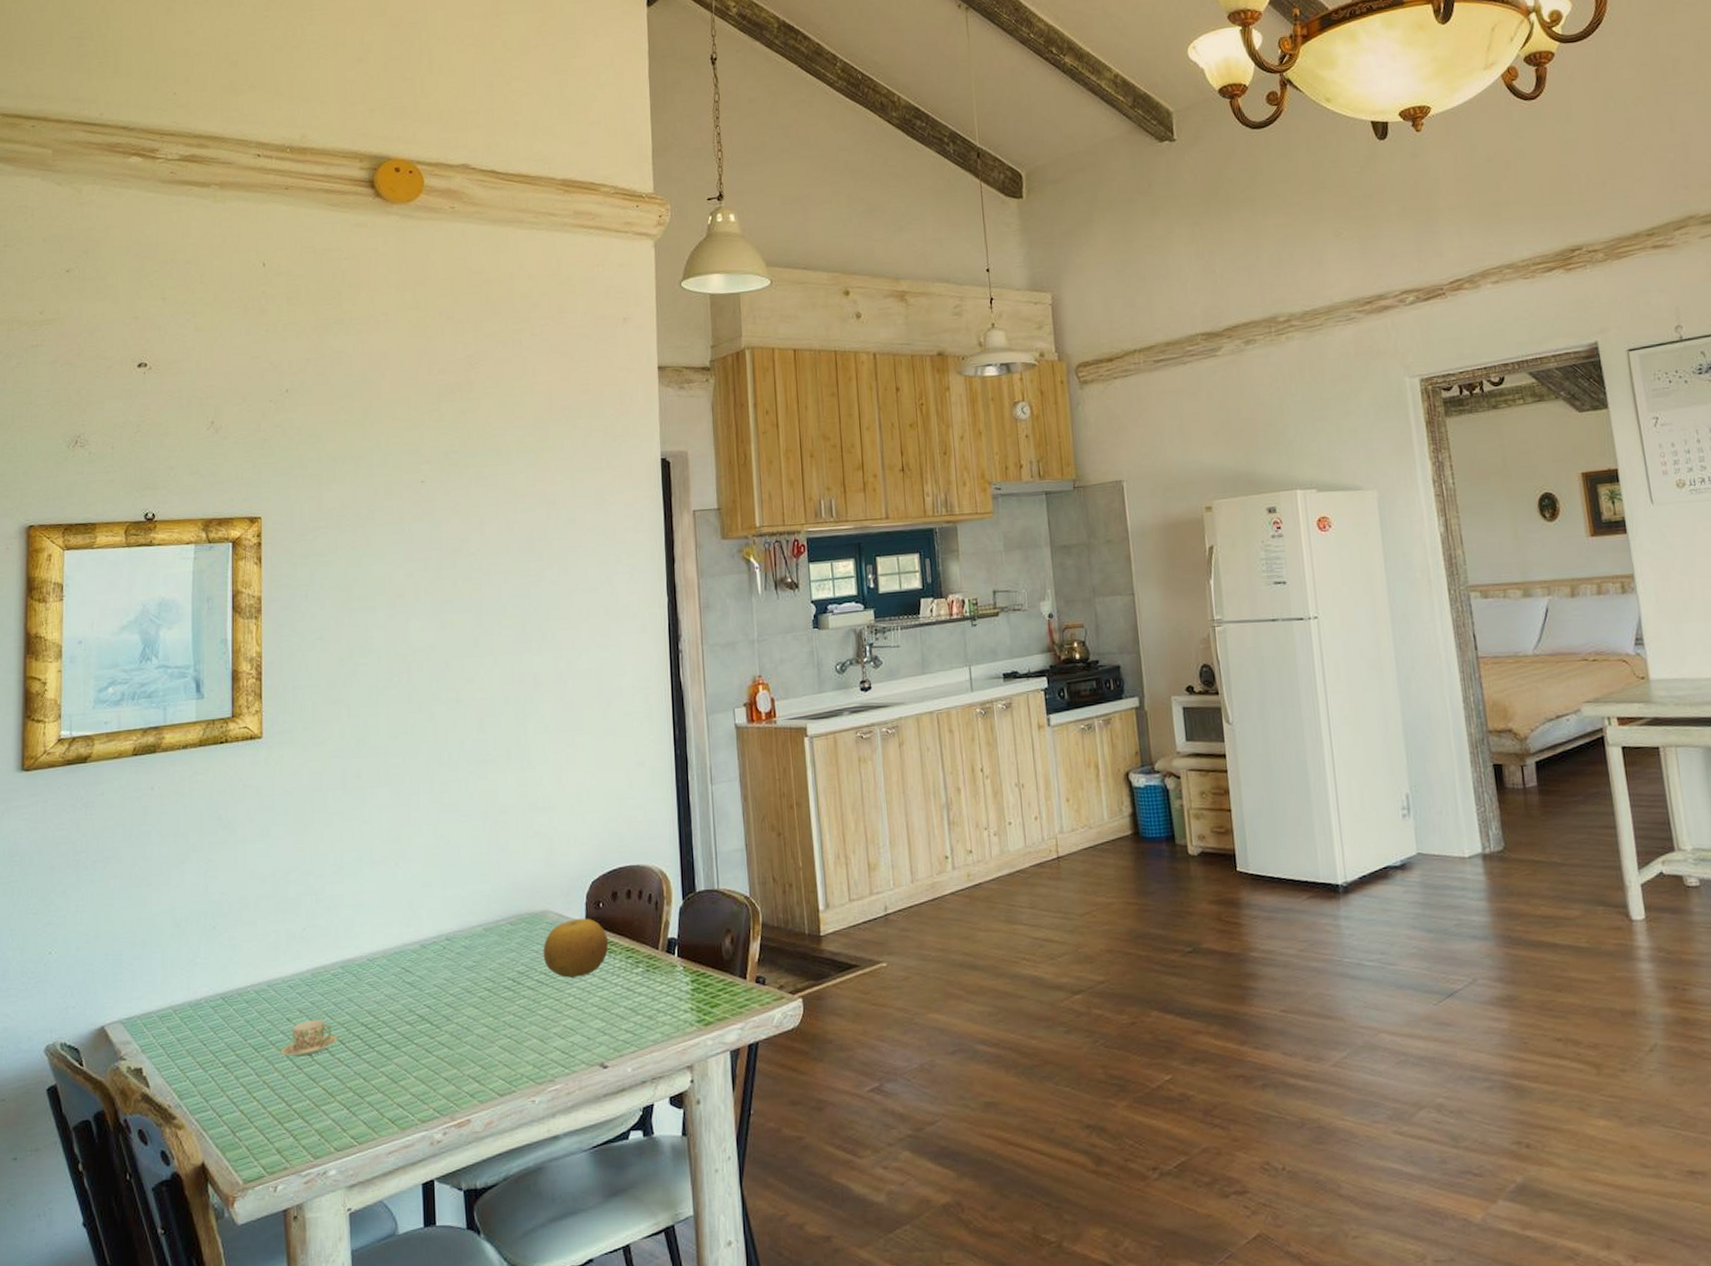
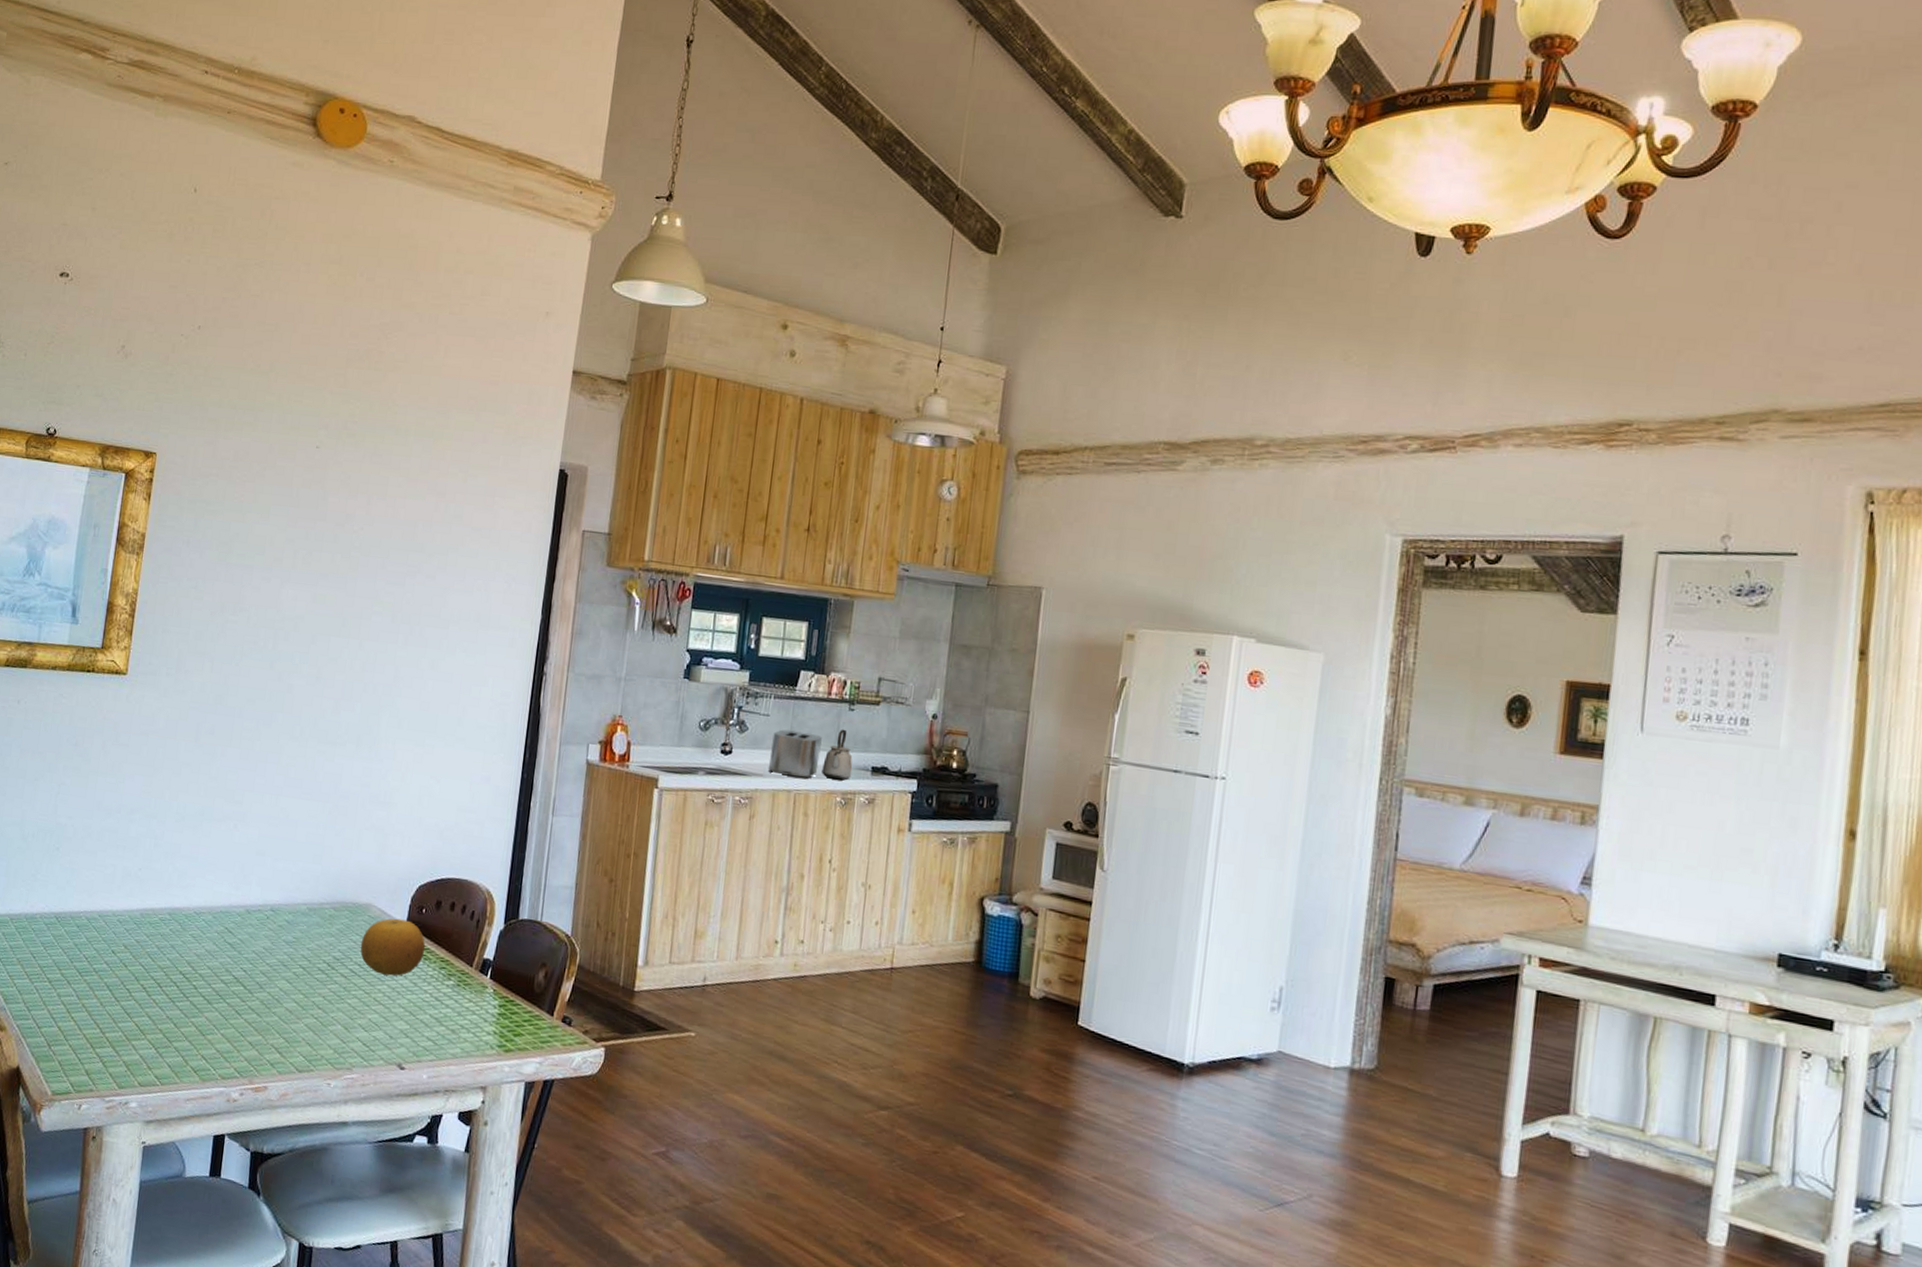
teacup: present [280,1019,338,1057] -> none [102,957,156,991]
toaster: none [906,655,954,700] -> present [768,729,822,780]
kettle: none [957,644,986,693] -> present [822,729,853,781]

